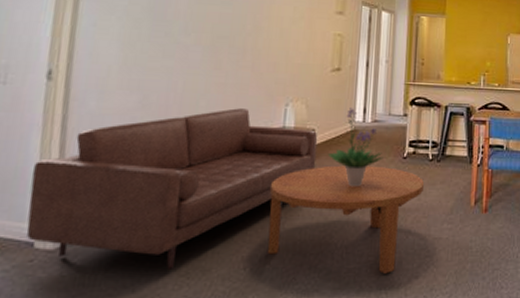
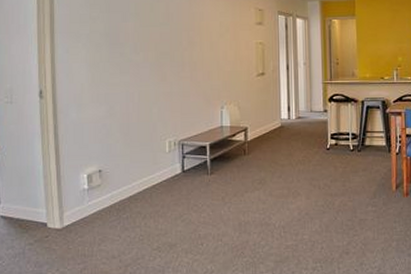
sofa: present [26,108,318,270] -> none [39,113,251,244]
coffee table: present [267,165,425,274] -> none [216,157,348,250]
potted plant: present [327,108,383,186] -> none [260,107,309,175]

